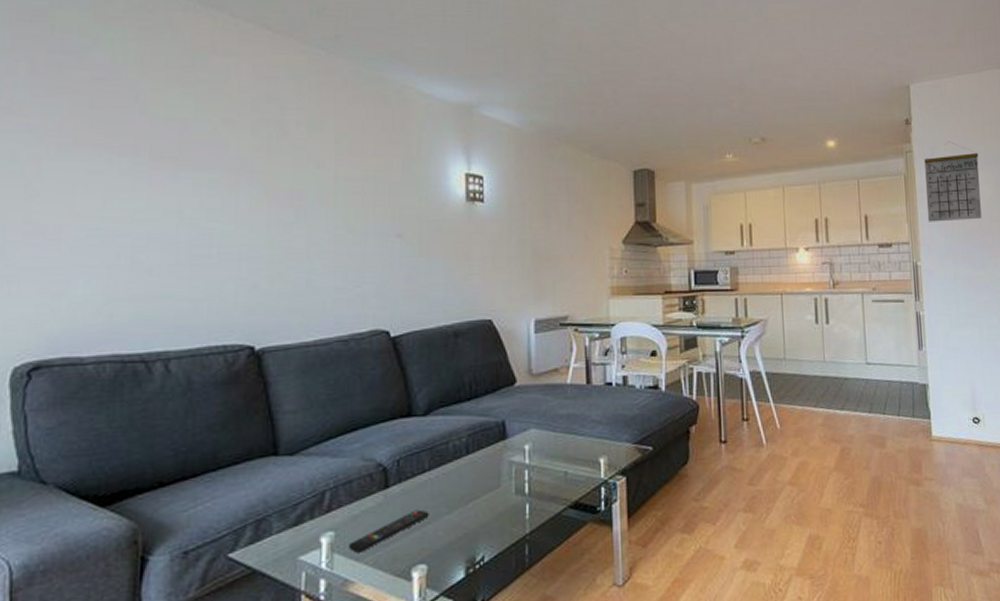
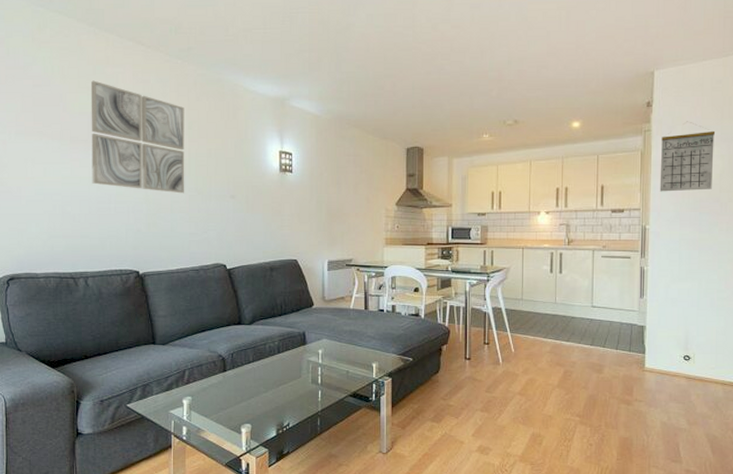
wall art: none [182,74,329,232] -> present [90,80,185,194]
remote control: present [349,509,429,553] -> none [201,388,253,412]

